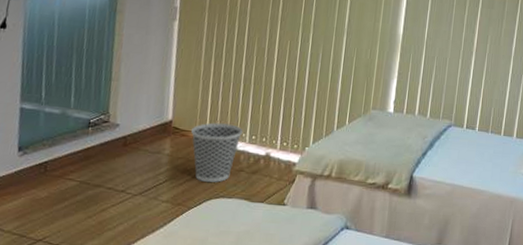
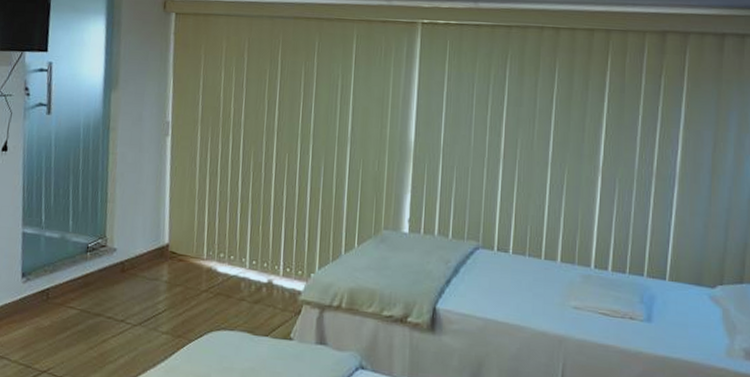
wastebasket: present [190,122,244,183] -> none [188,246,243,313]

